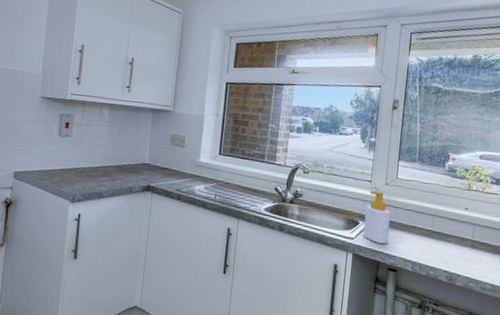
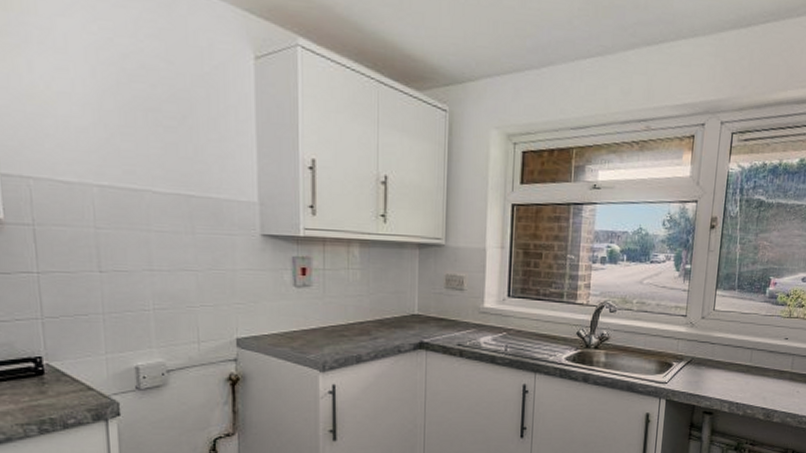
soap bottle: present [363,190,390,244] -> none [677,326,707,385]

